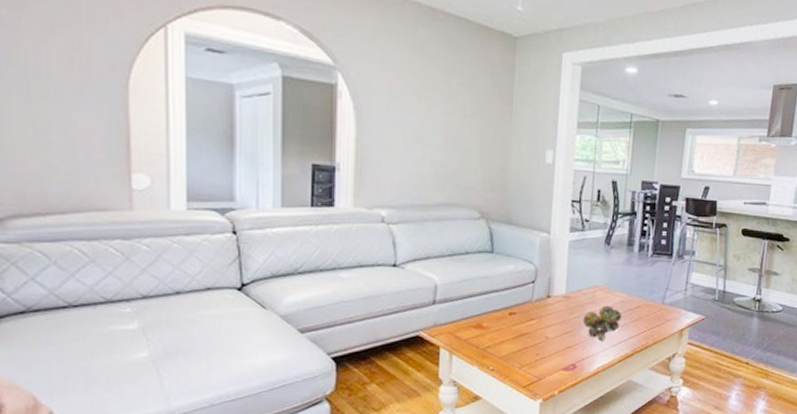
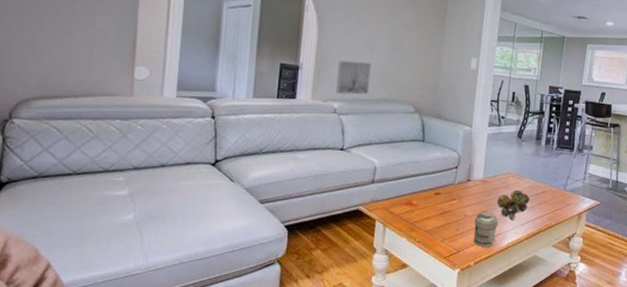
wall art: none [382,158,424,200] -> present [336,60,372,96]
jar: none [557,333,586,373] -> present [474,212,498,247]

